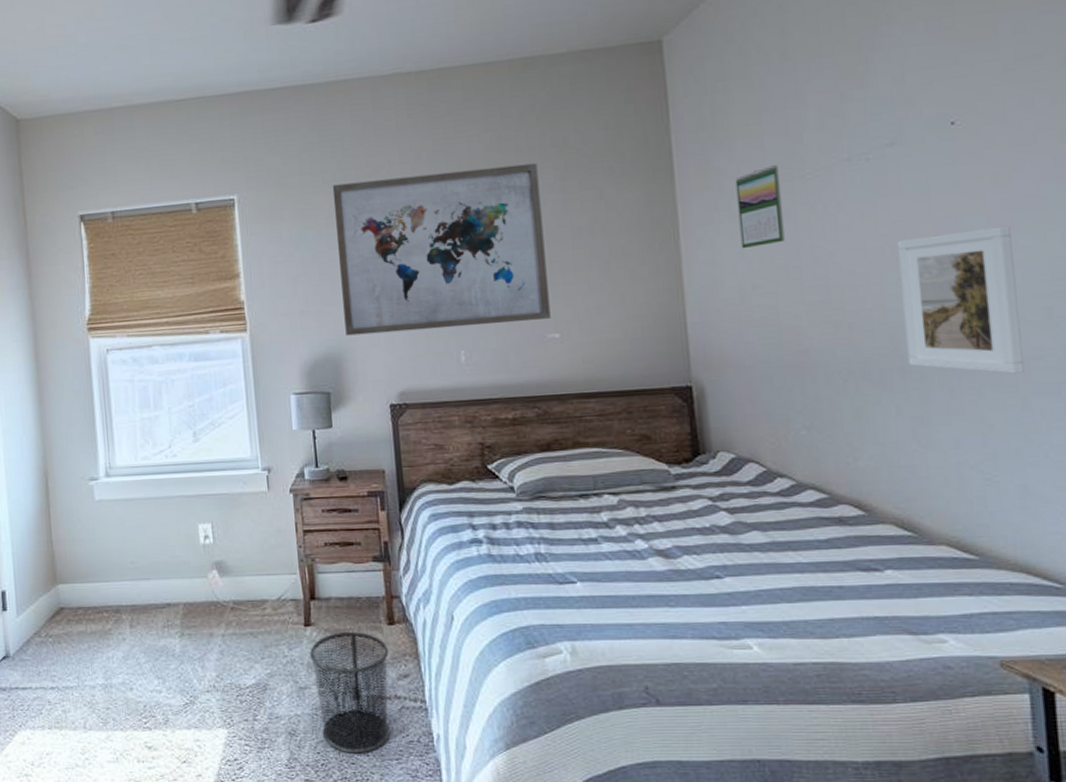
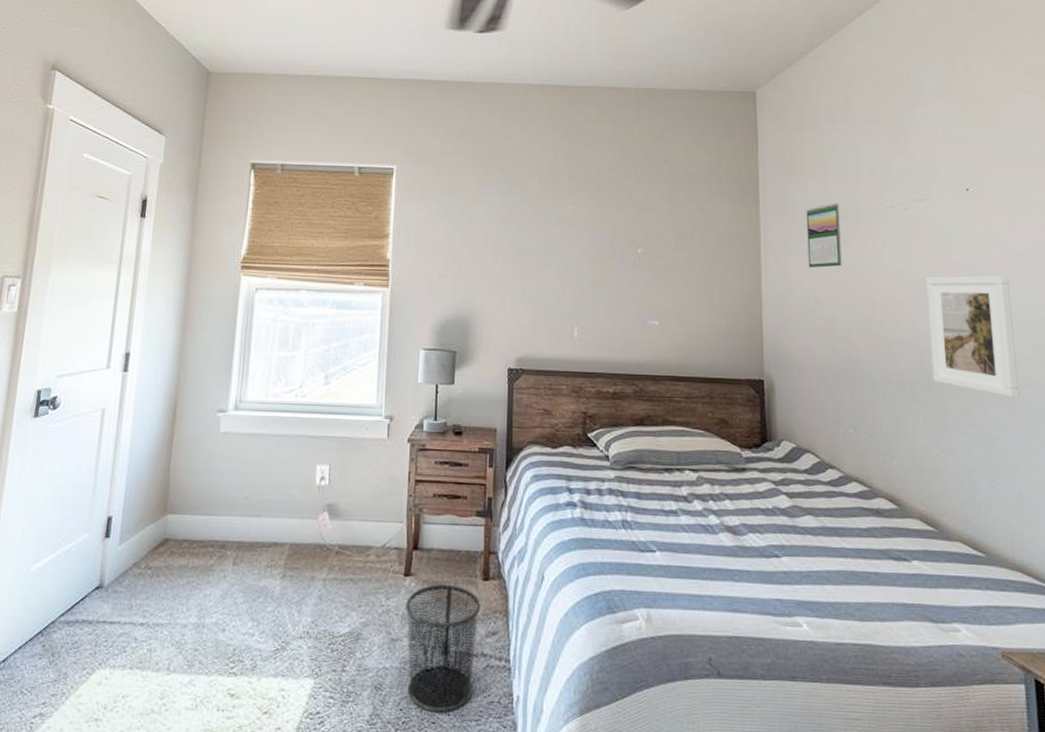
wall art: present [332,163,551,336] -> none [476,168,653,308]

